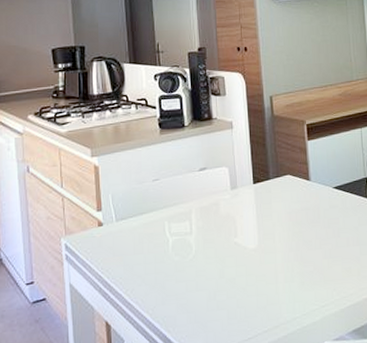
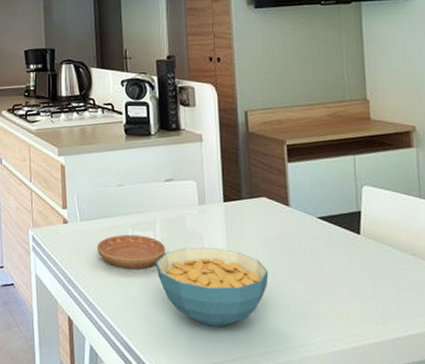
saucer: none [133,226,202,263] -> present [96,234,166,269]
cereal bowl: none [192,228,294,305] -> present [156,247,269,327]

